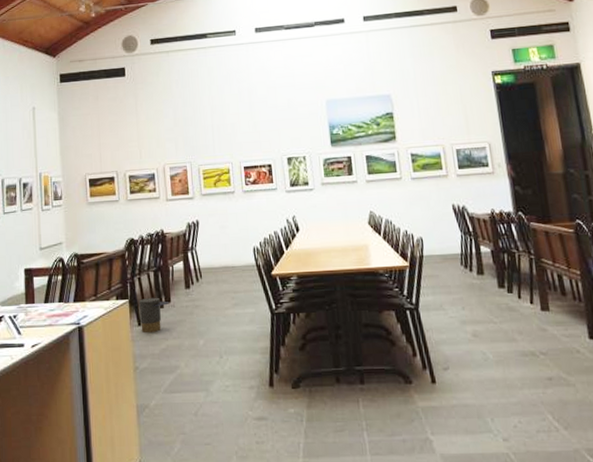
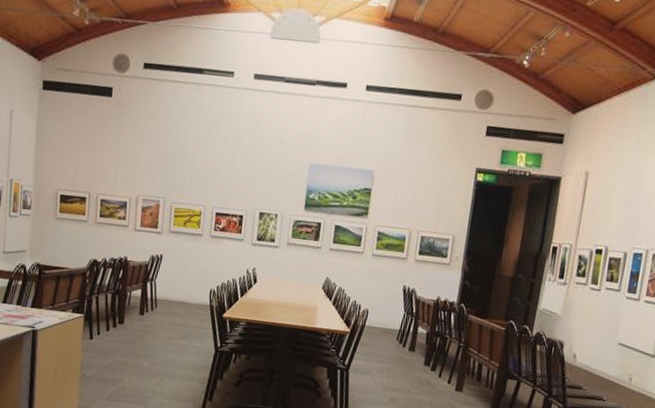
trash can: present [138,297,170,334] -> none [92,316,123,348]

